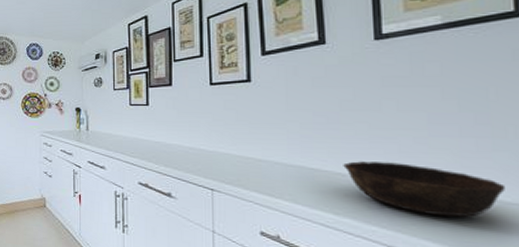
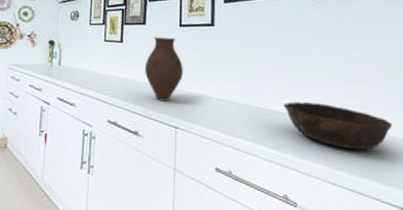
vase: none [174,98,217,163] -> present [145,37,183,102]

